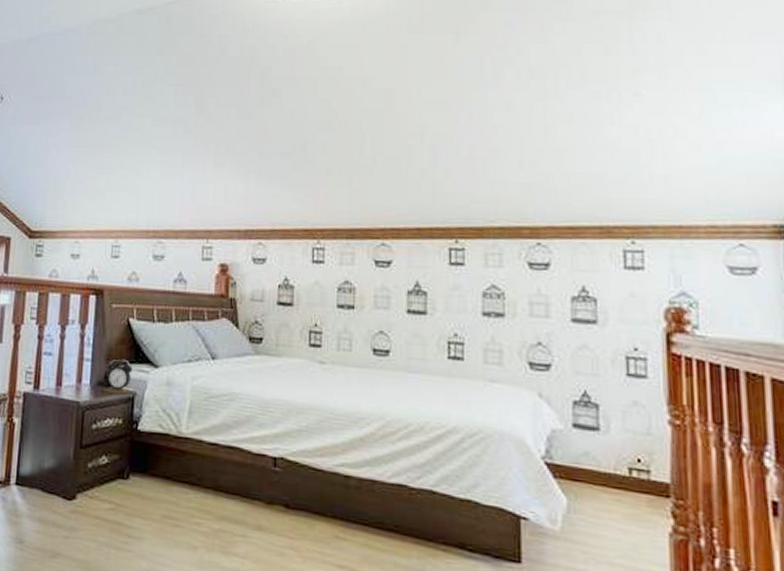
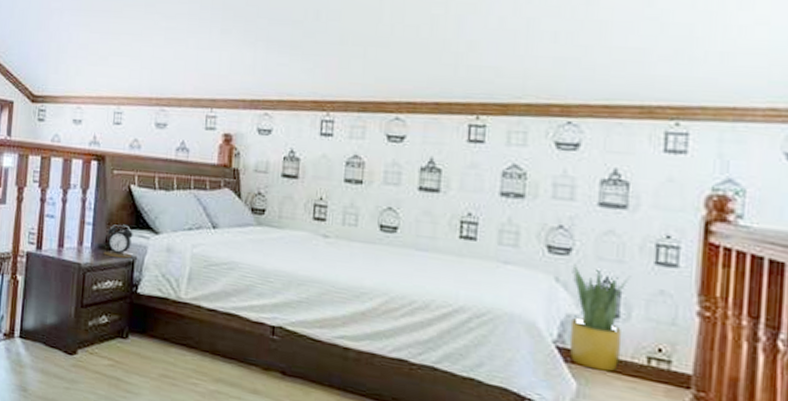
planter: none [554,379,606,485] -> present [569,264,630,372]

